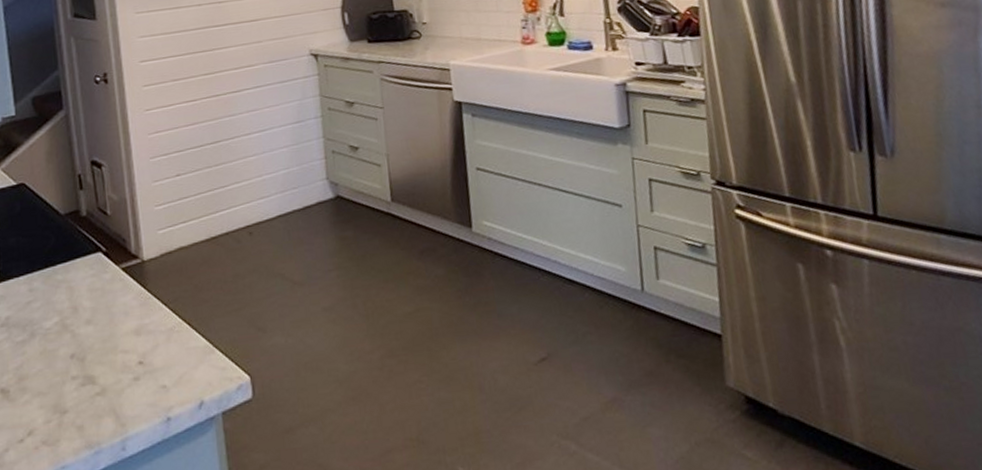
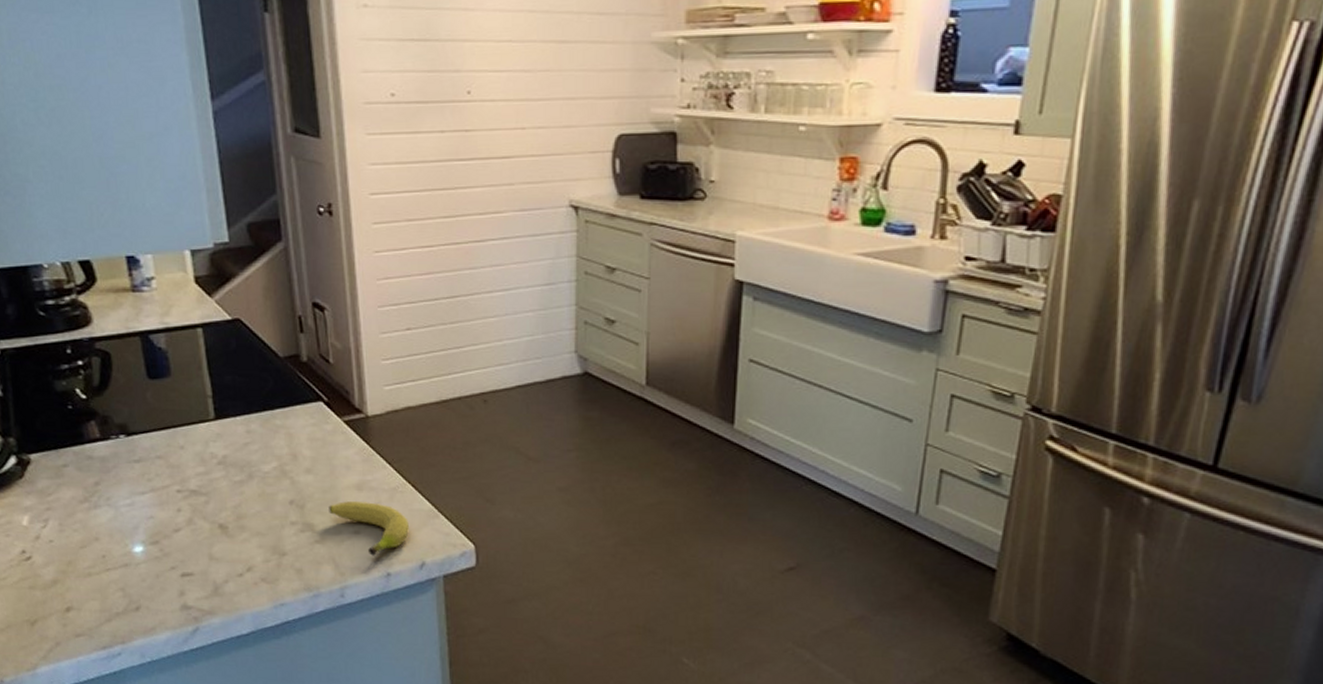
fruit: none [108,346,187,402] -> present [329,501,409,556]

